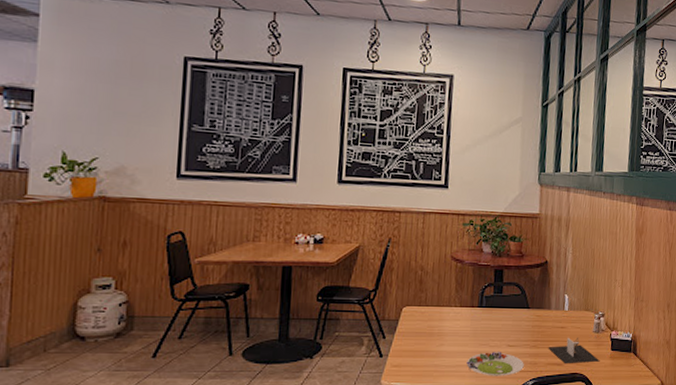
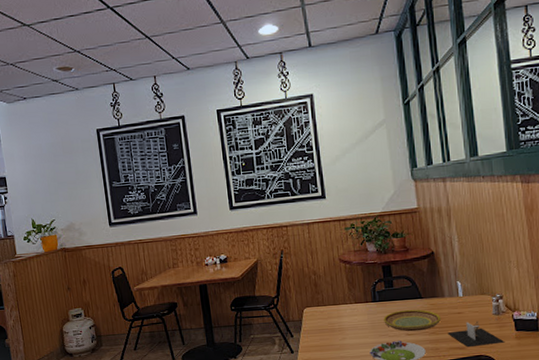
plate: none [487,319,544,343] -> present [384,309,441,332]

